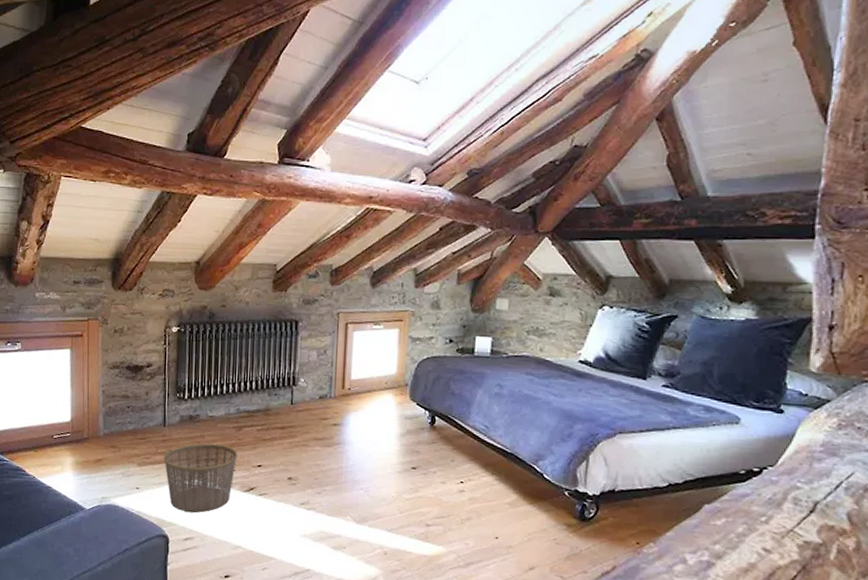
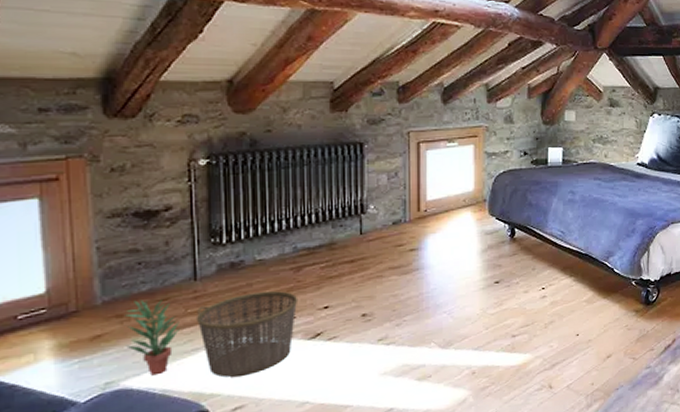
potted plant: none [116,436,152,499] -> present [125,299,180,376]

